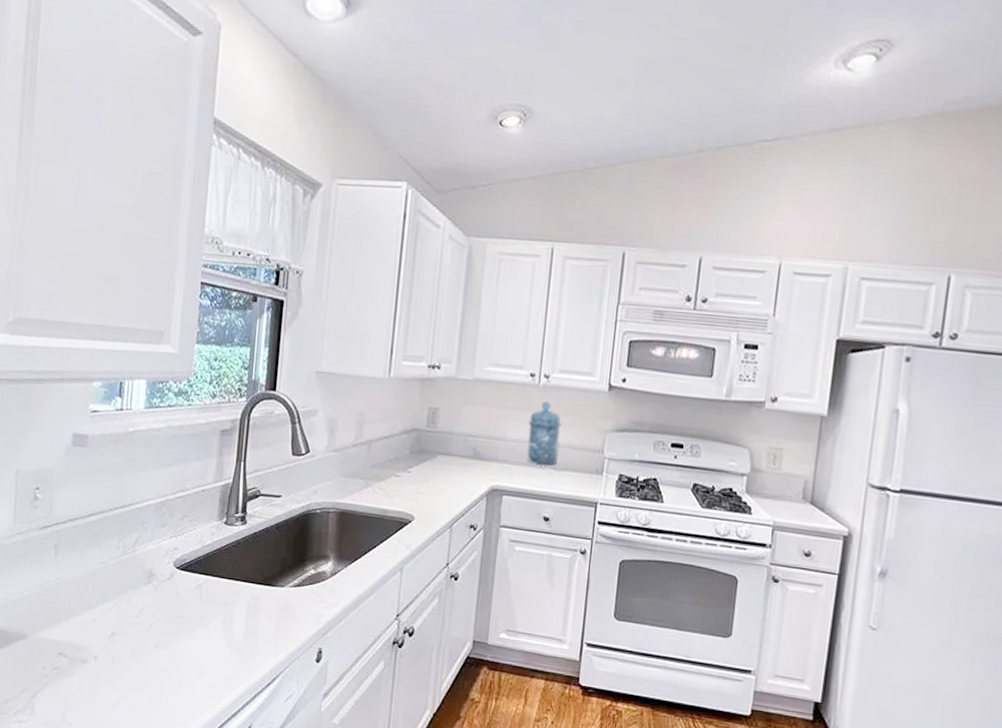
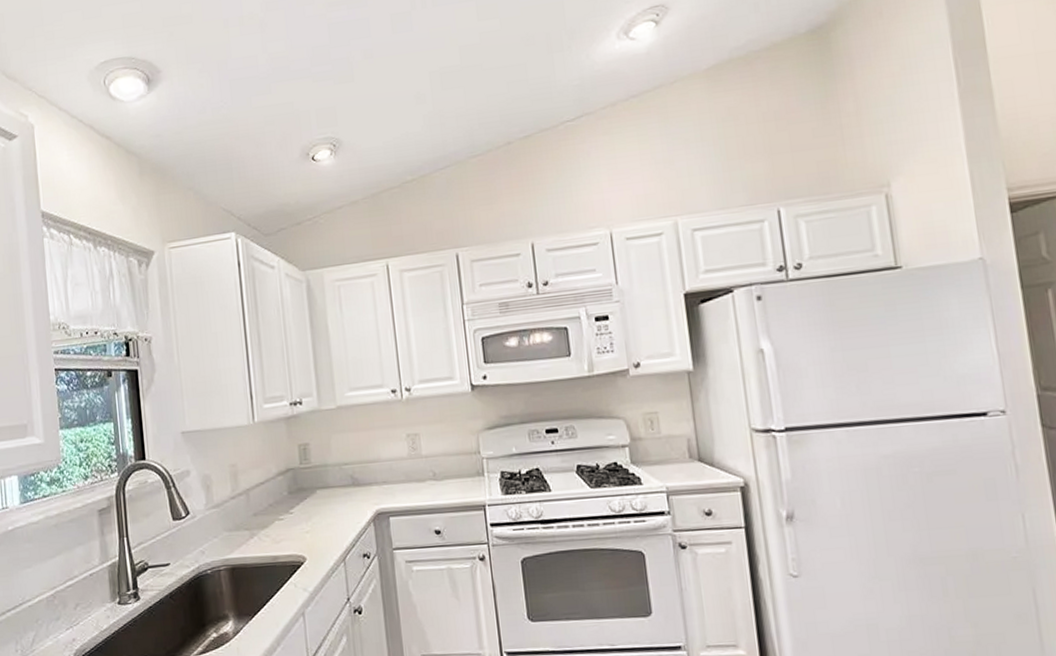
canister: present [527,401,562,467] -> none [399,414,437,480]

